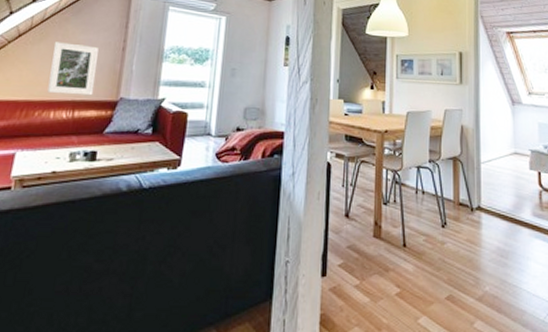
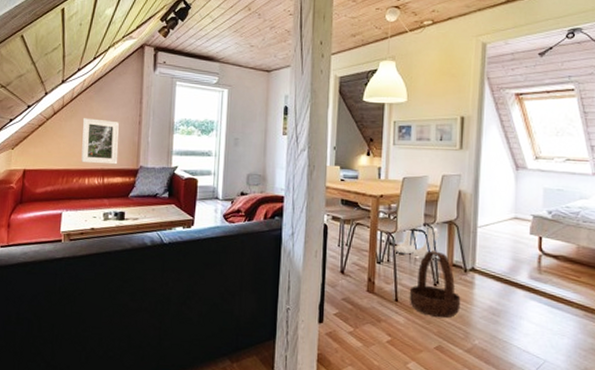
boots: none [400,162,444,198] -> present [393,225,439,259]
basket: none [417,189,469,264] -> present [409,251,461,319]

